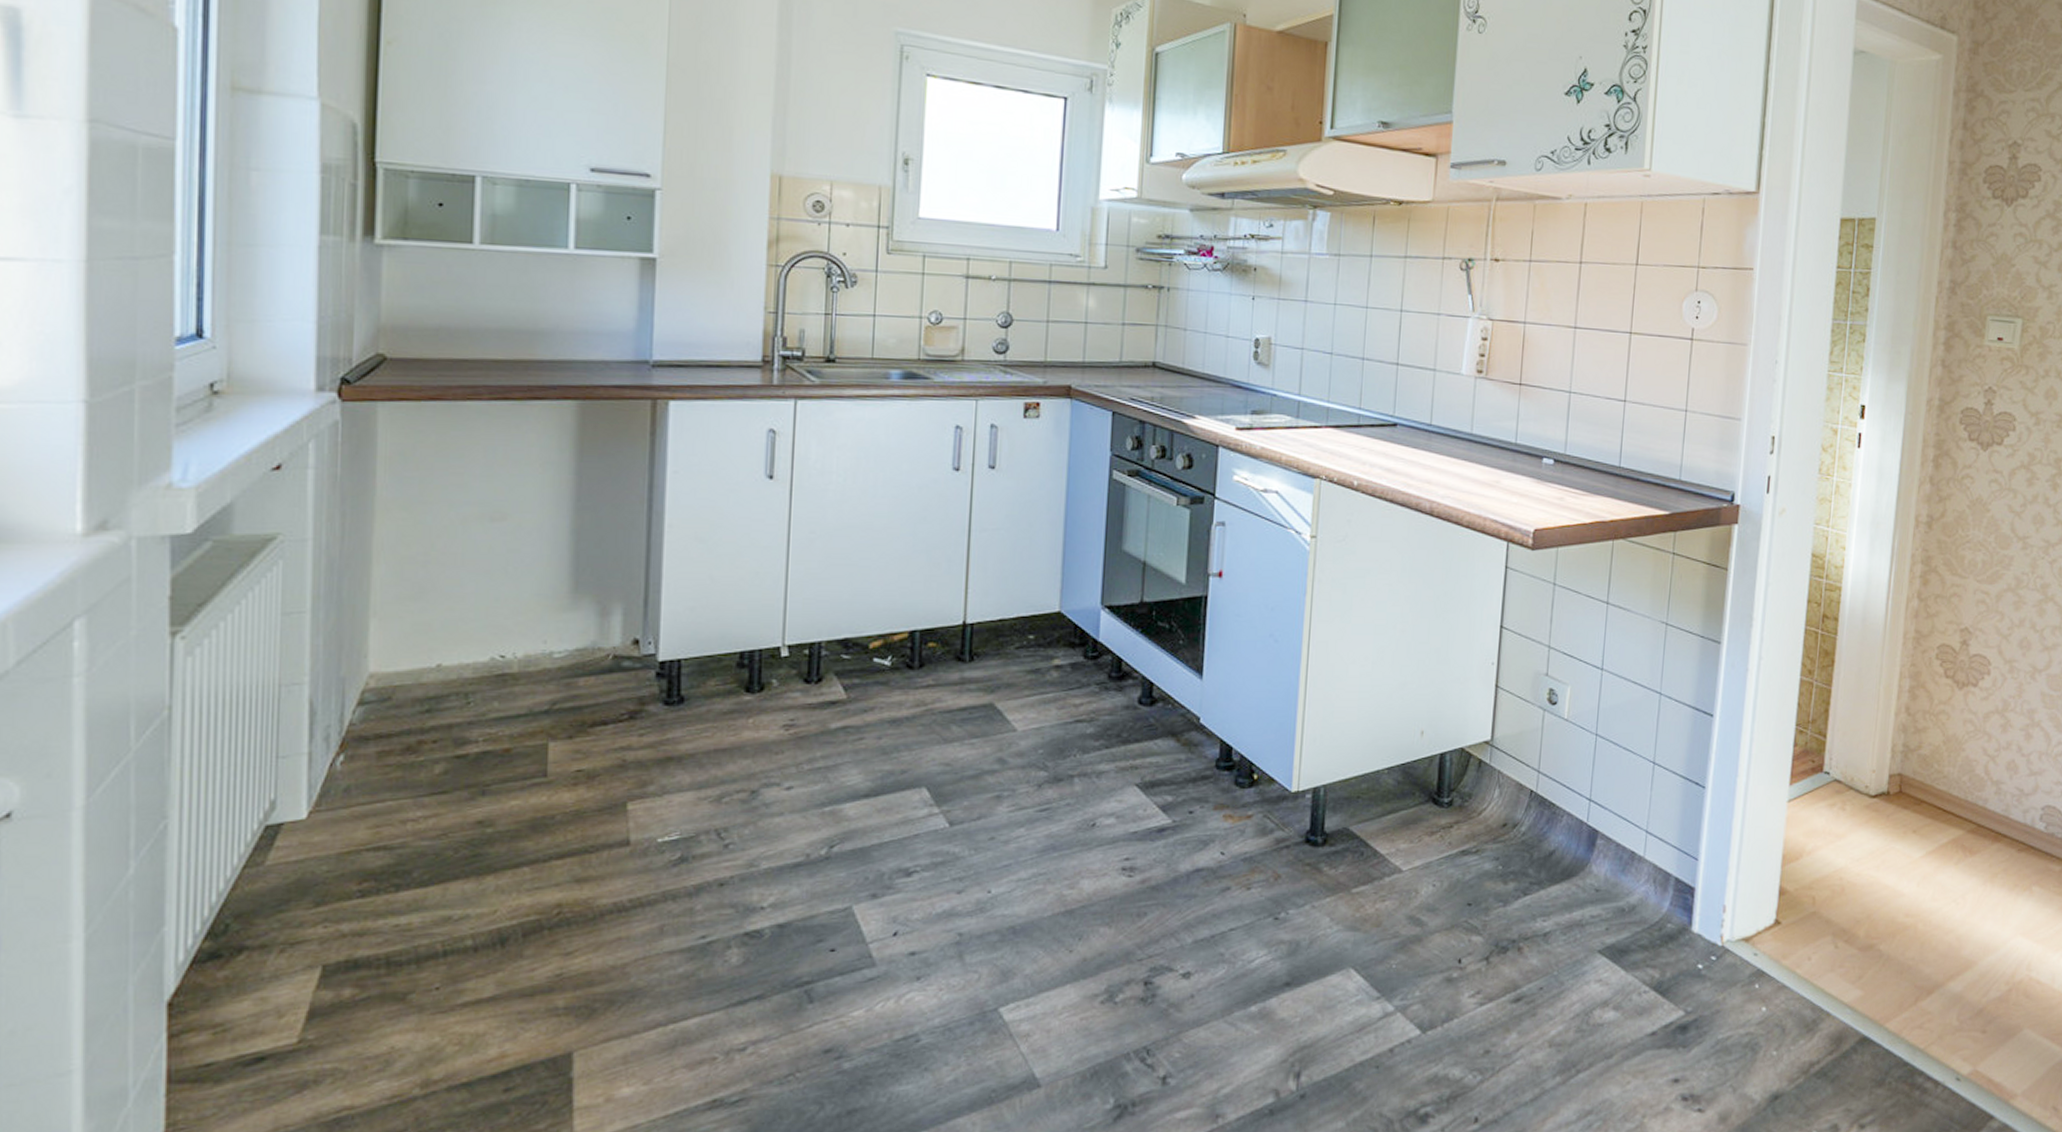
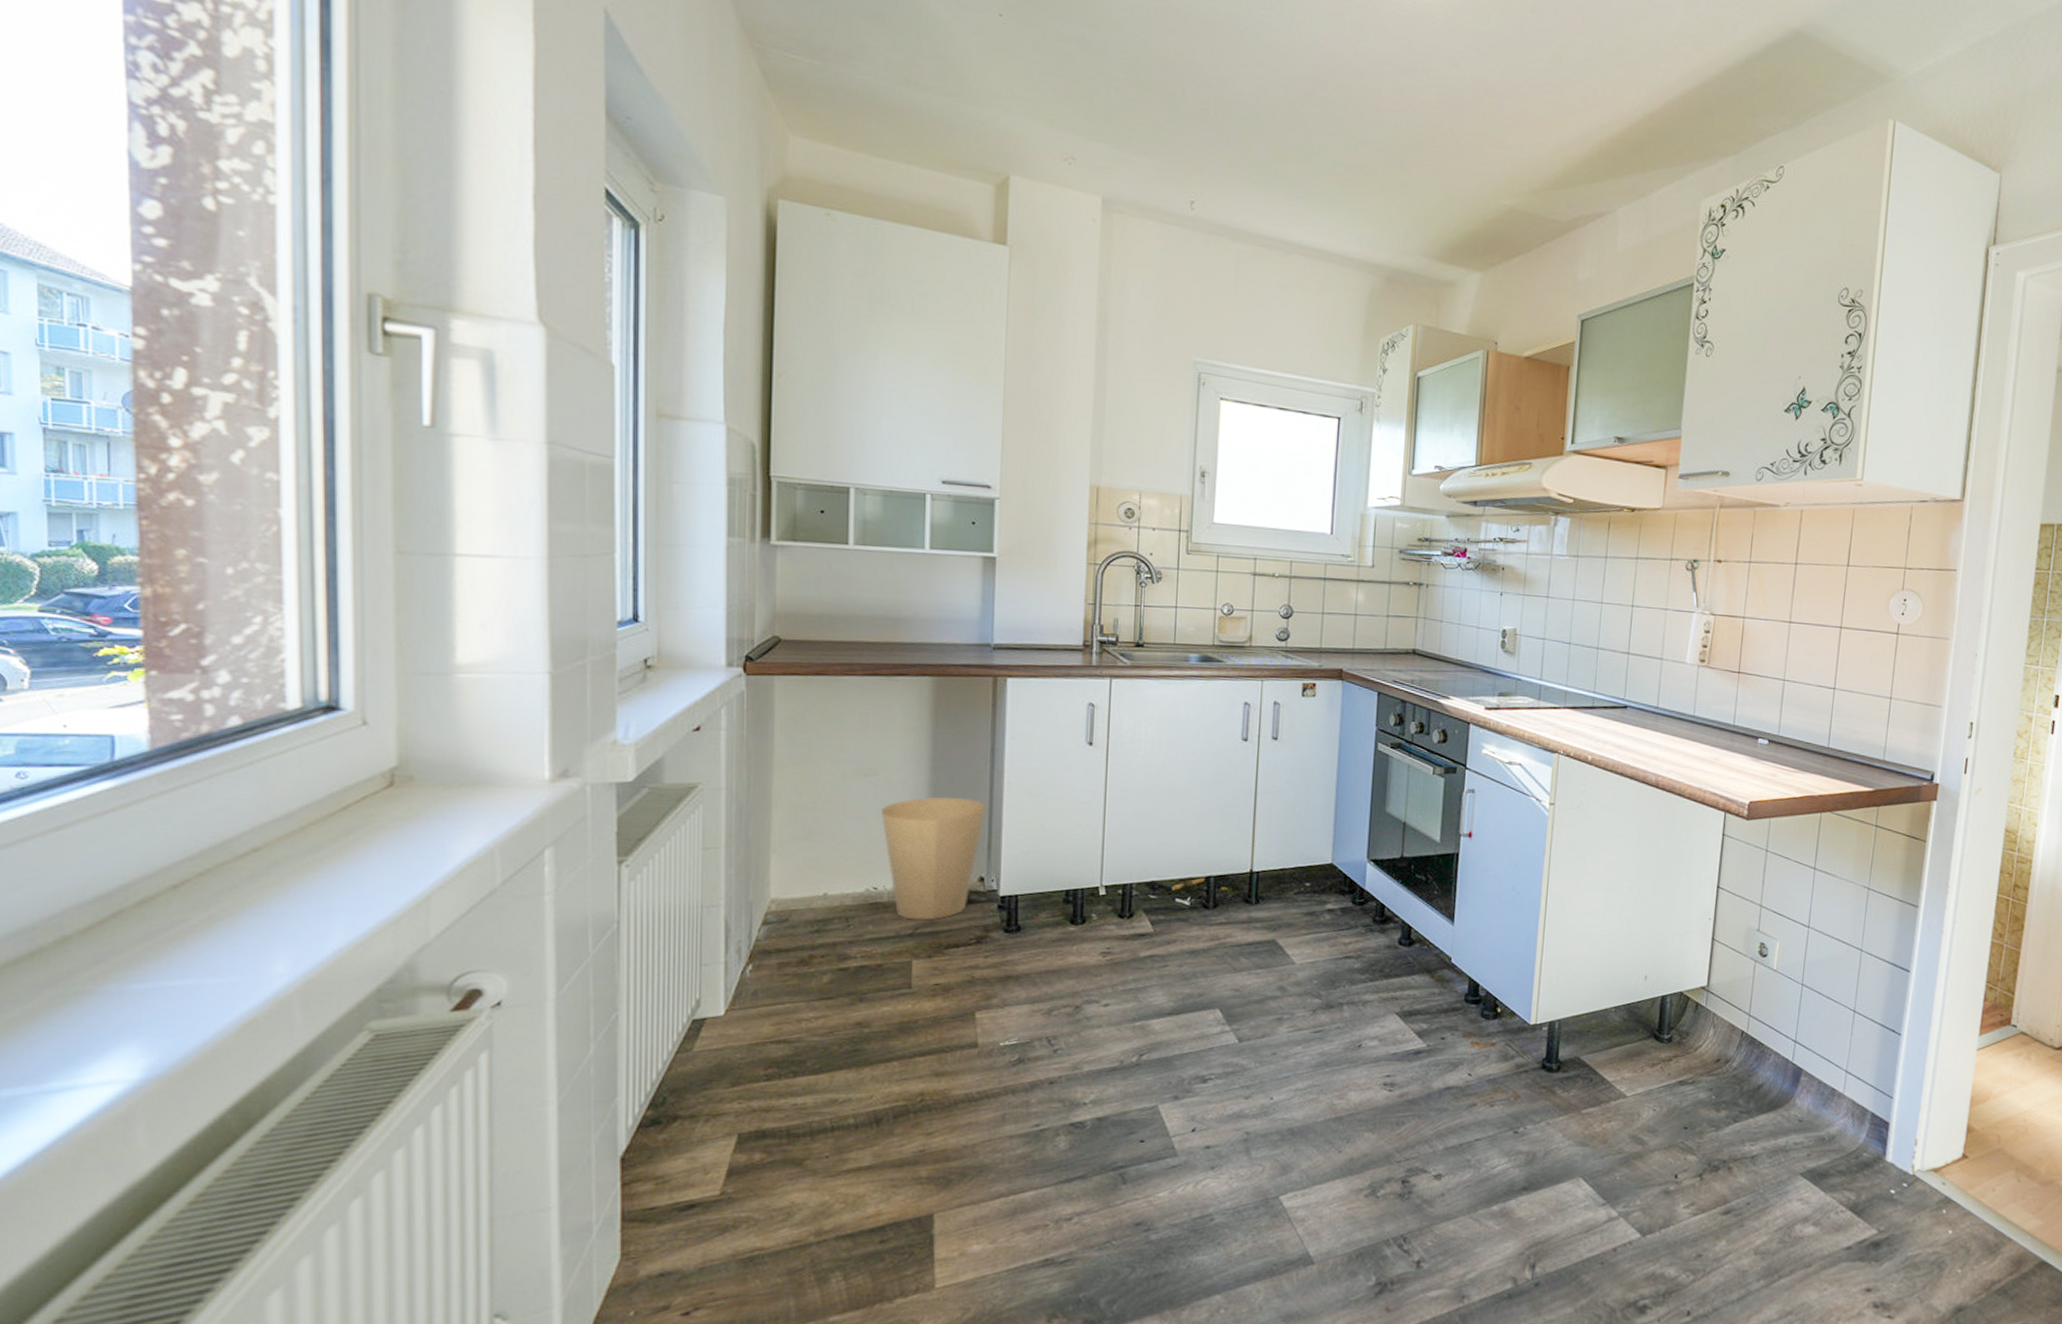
trash can: none [511,543,643,694] -> present [881,796,986,921]

